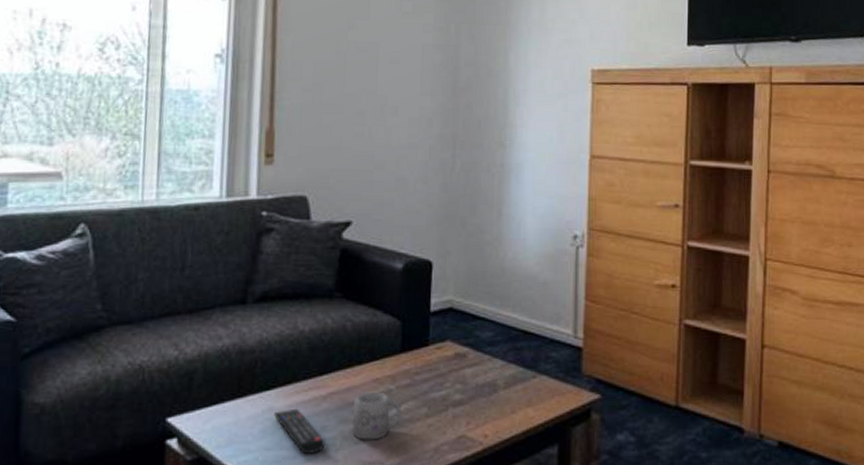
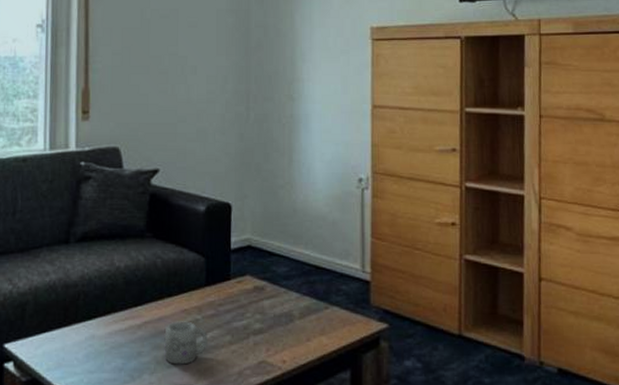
remote control: present [274,408,325,455] -> none [96,336,141,377]

